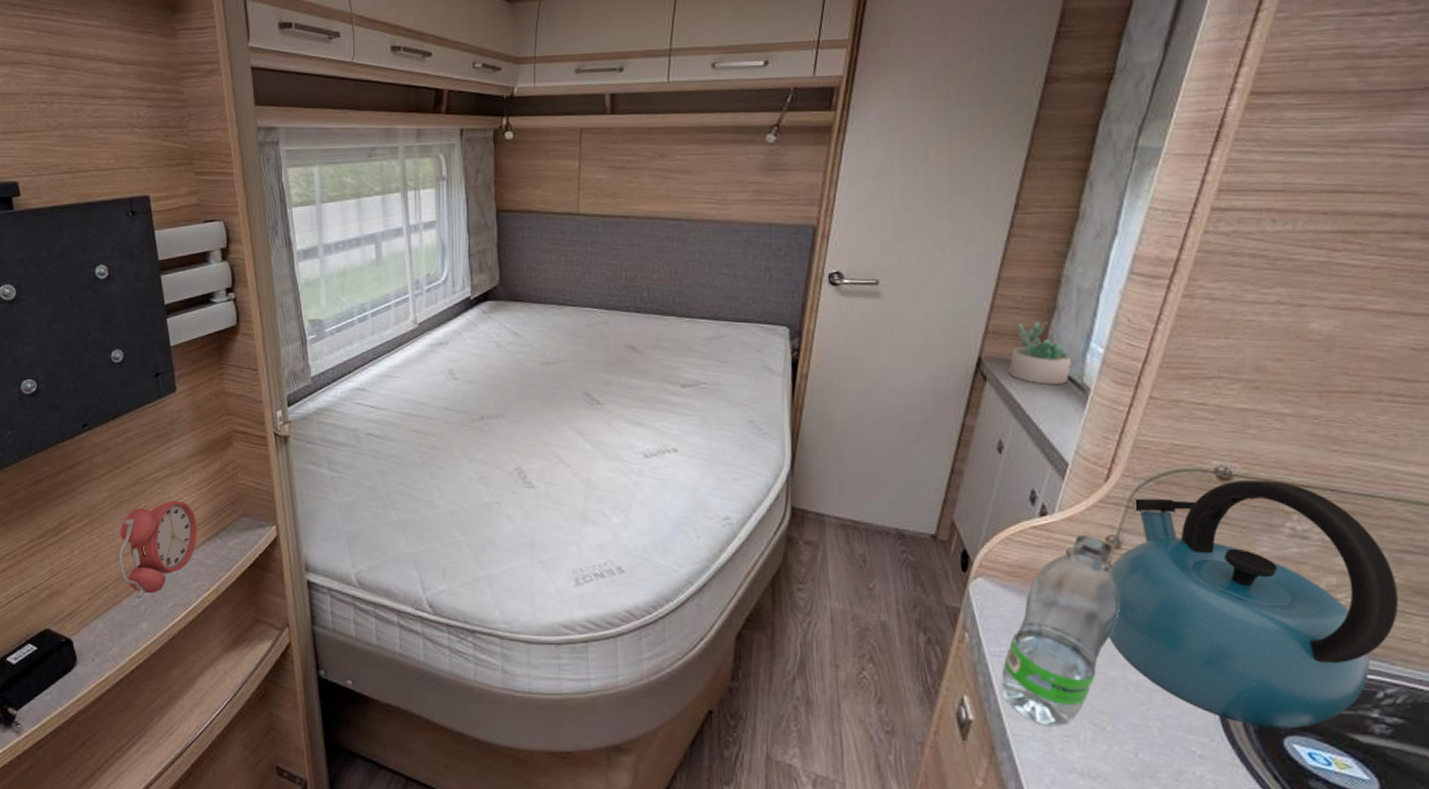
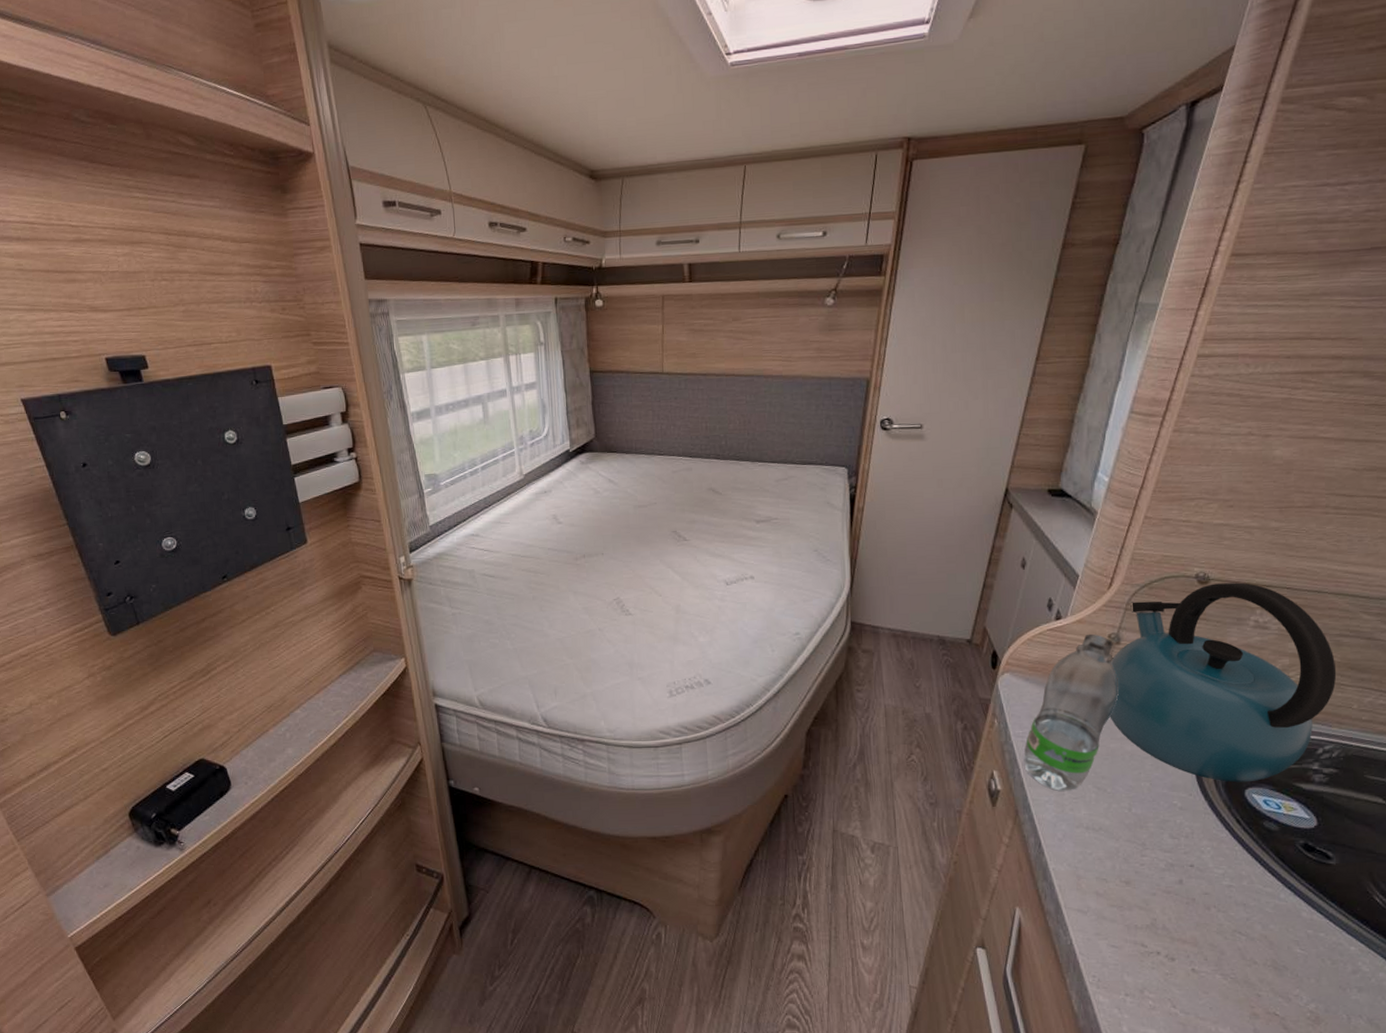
alarm clock: present [118,499,197,598] -> none [262,639,334,728]
succulent plant: present [1008,321,1073,384] -> none [1030,455,1084,510]

